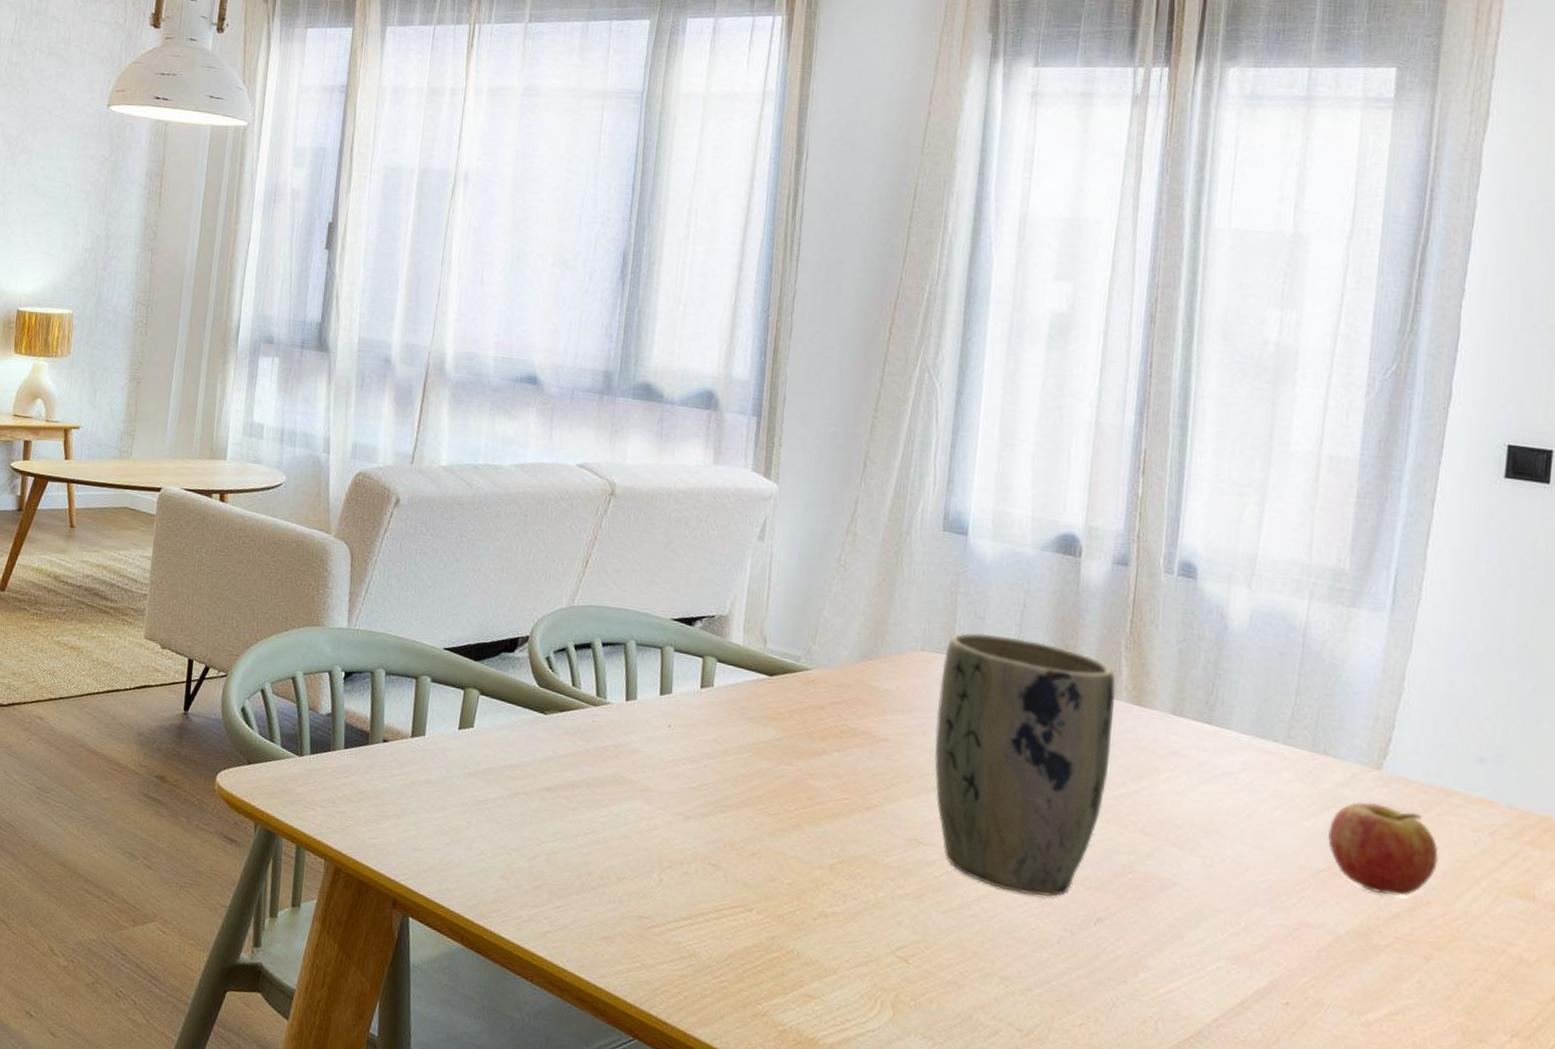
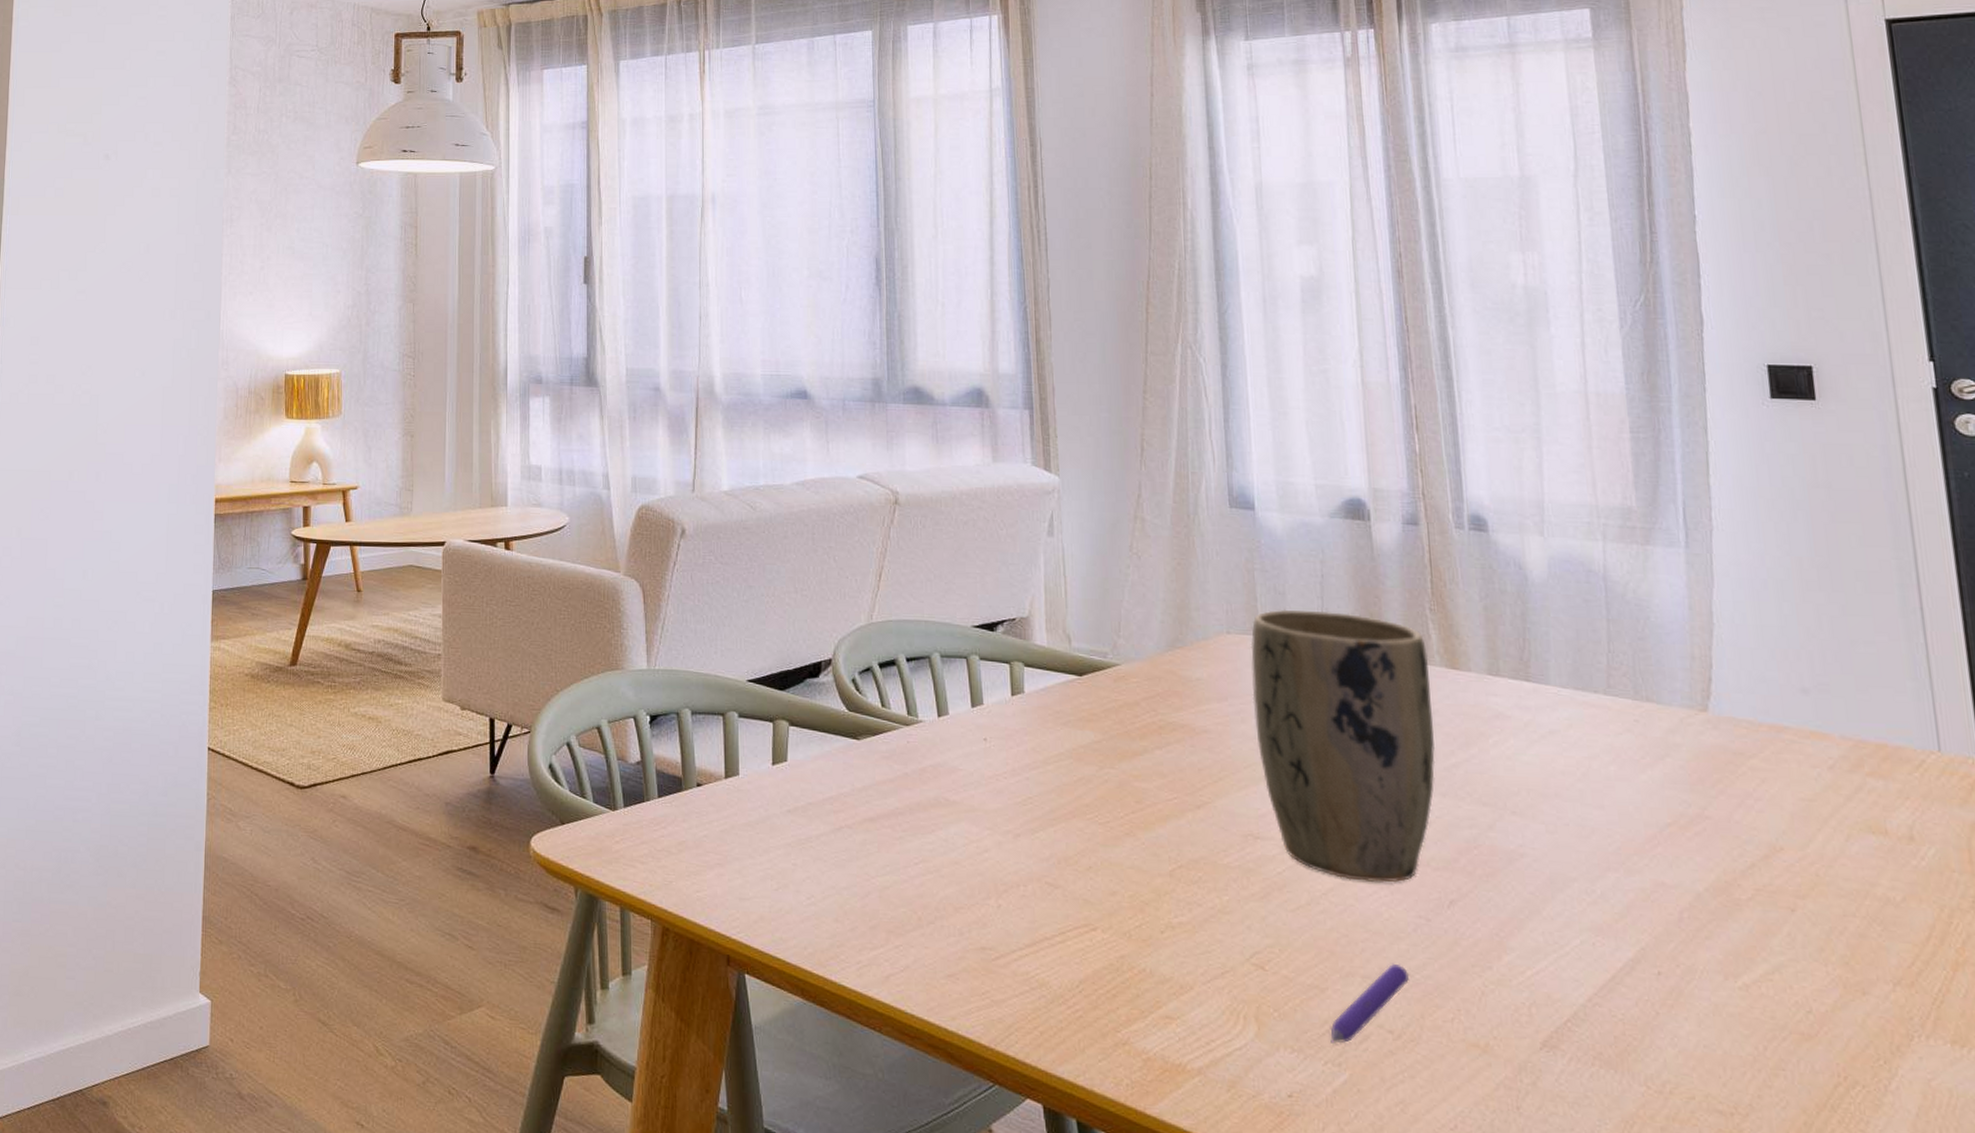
pen: none [960,969,1047,1036] -> present [1330,963,1410,1044]
fruit: present [1327,801,1439,896] -> none [1666,746,1783,845]

